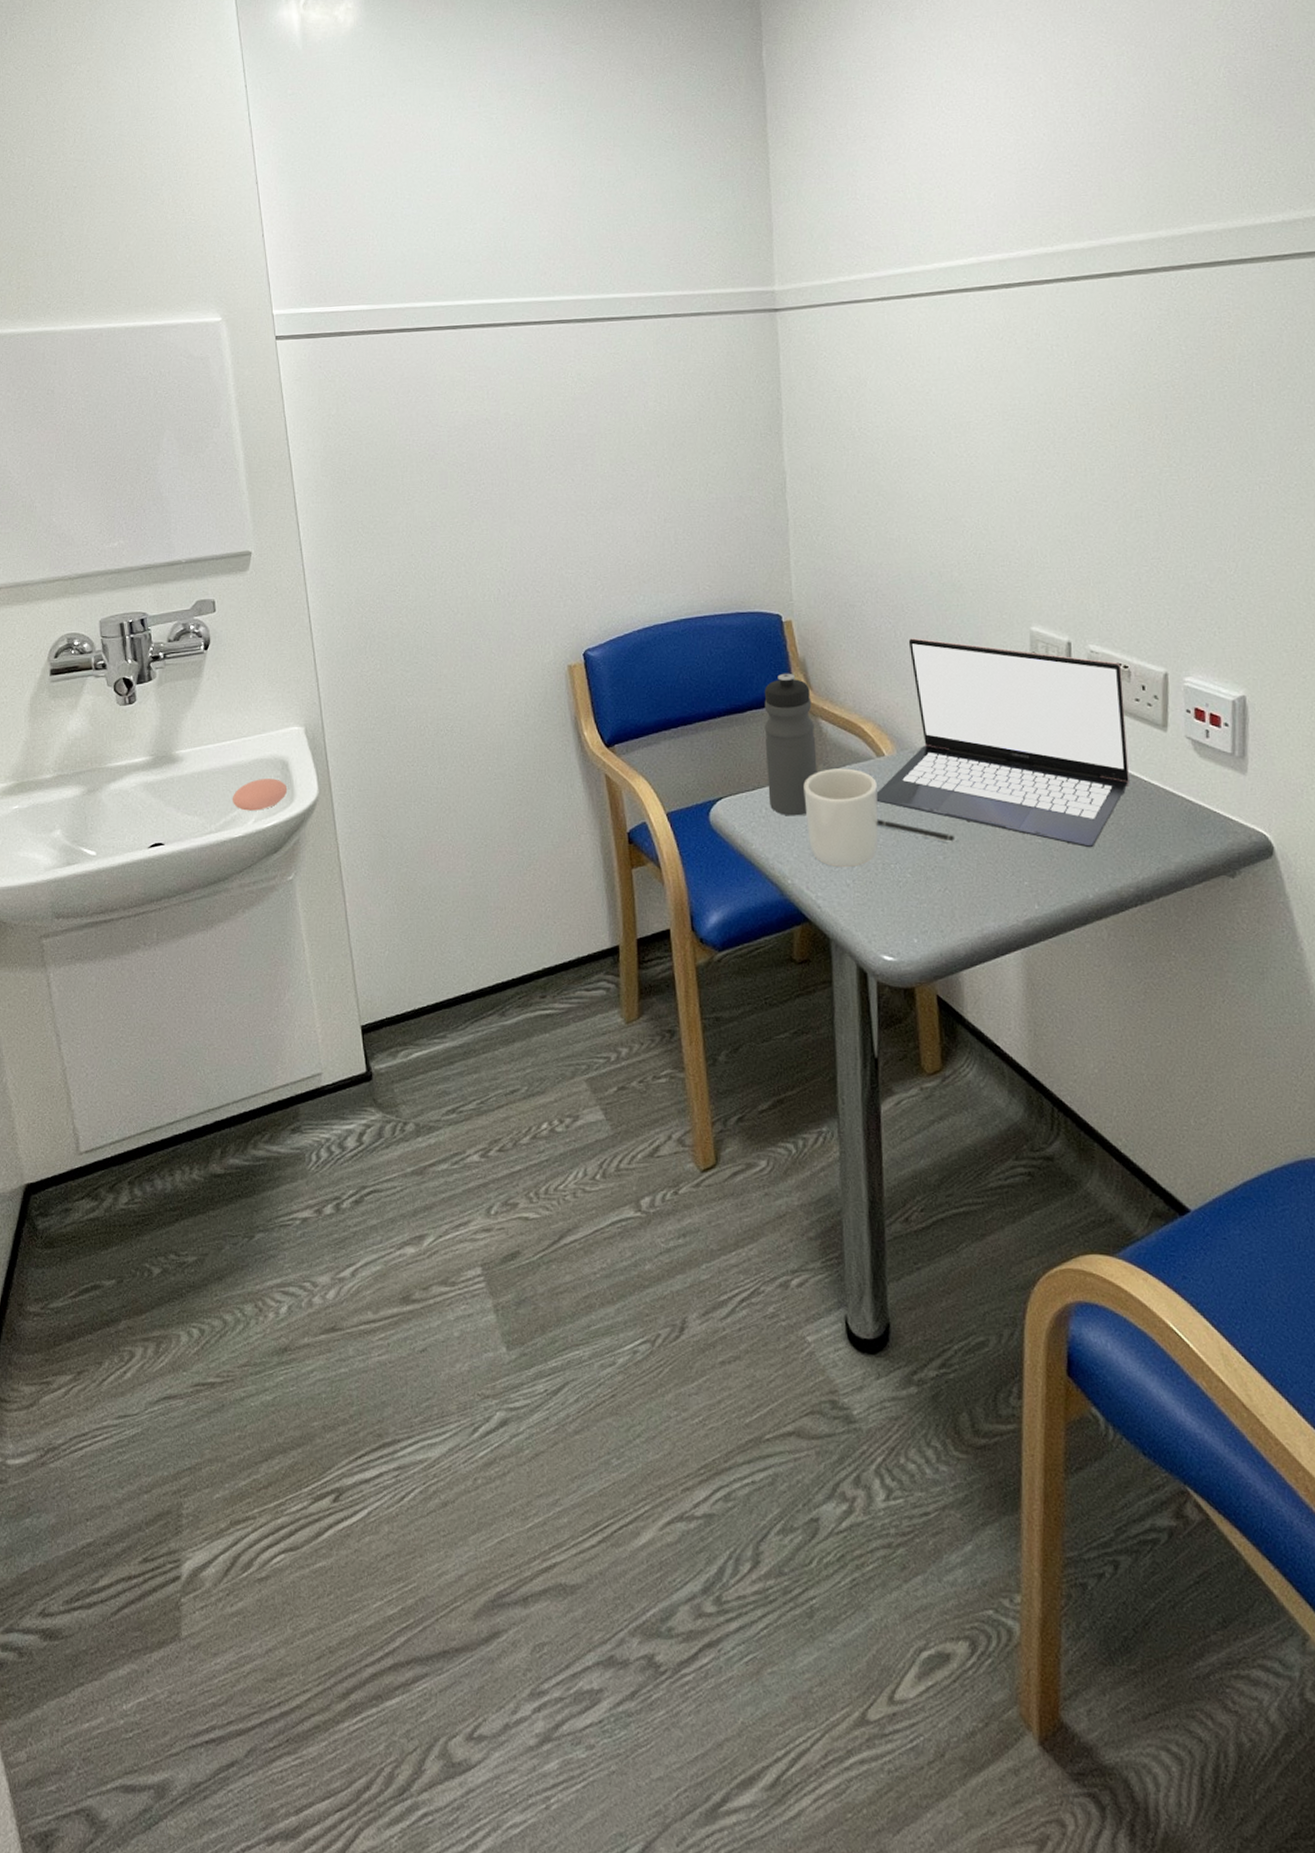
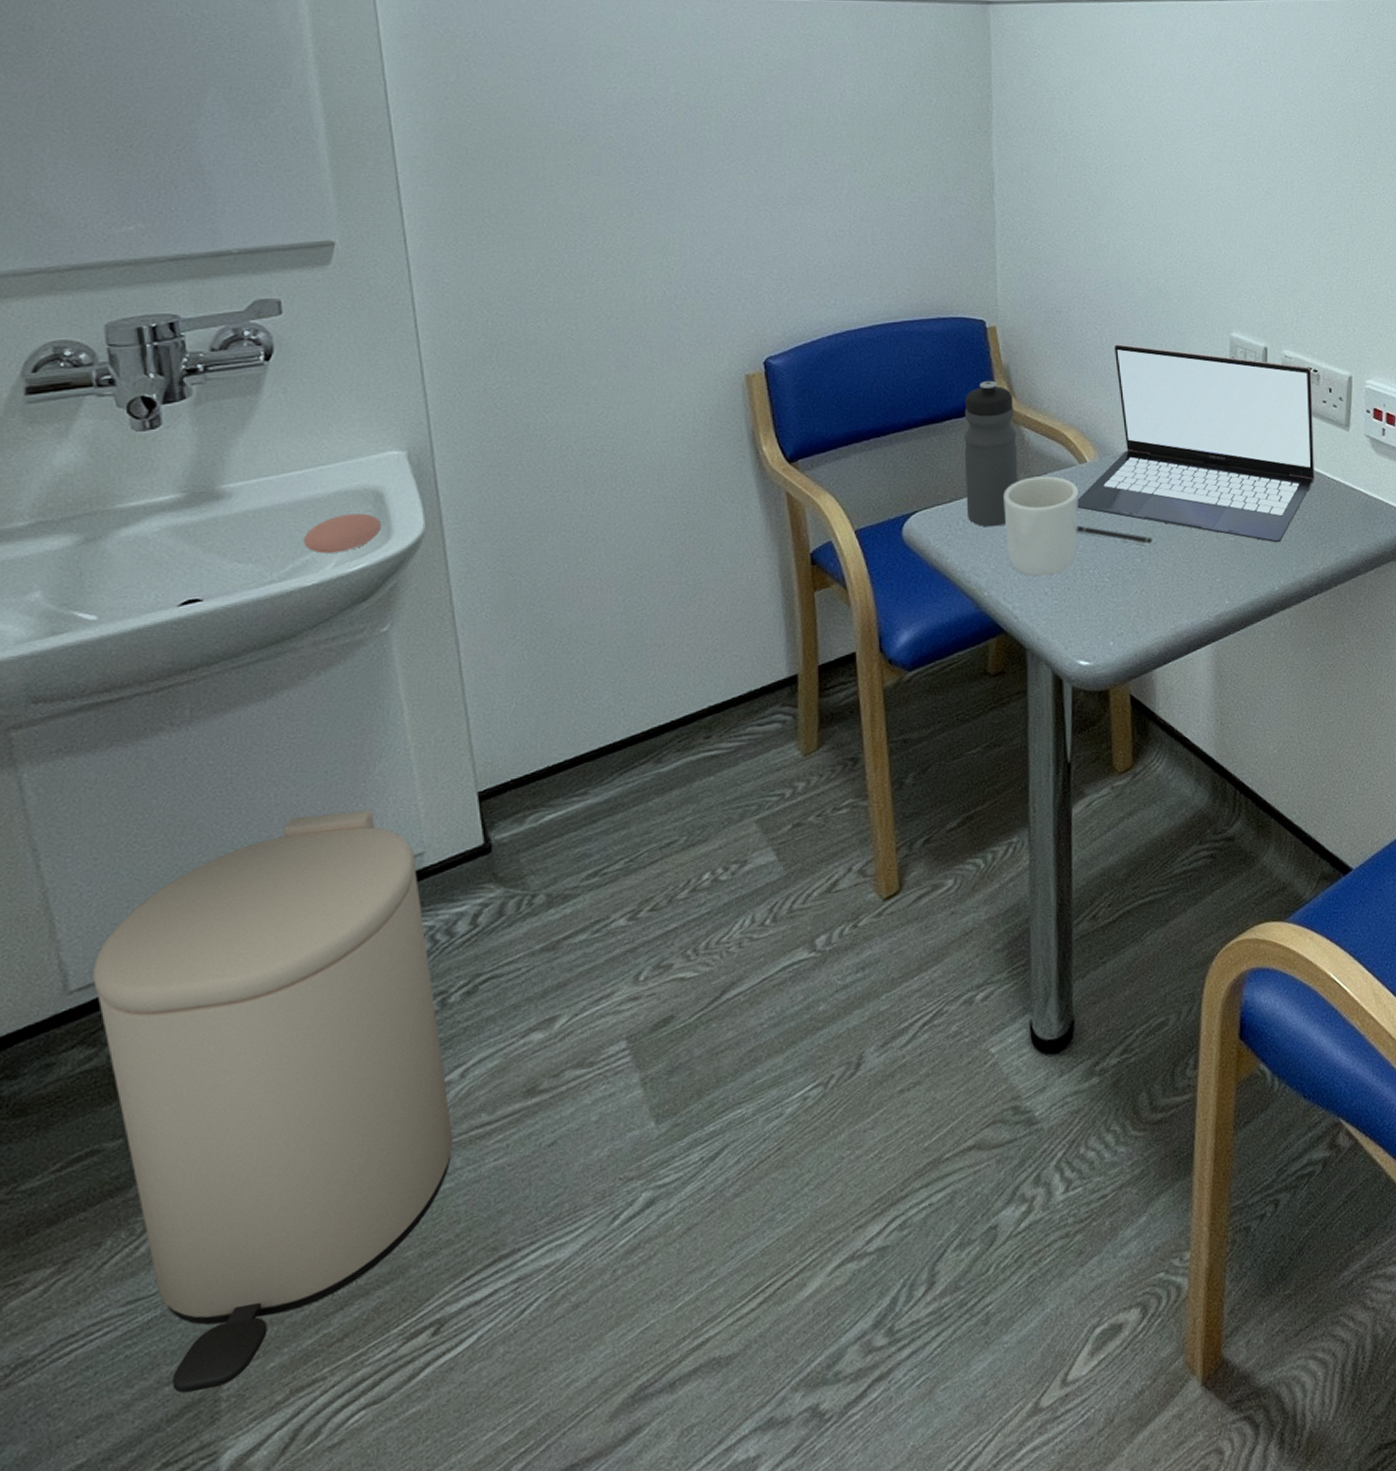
pedal bin: none [95,1030,347,1504] -> present [93,809,453,1393]

